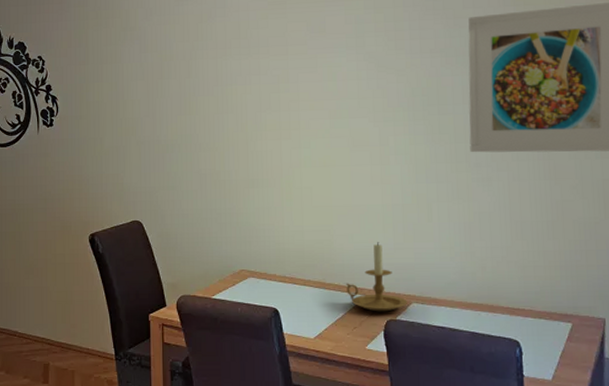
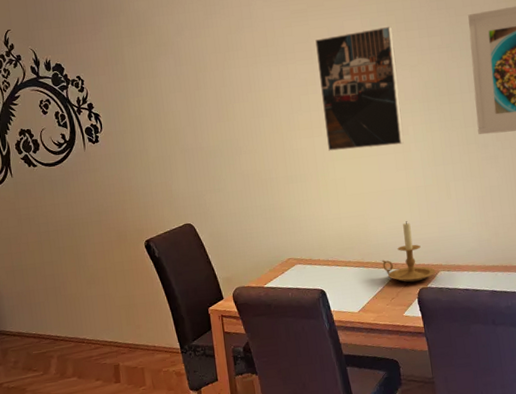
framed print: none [292,24,383,157] -> present [315,26,404,151]

